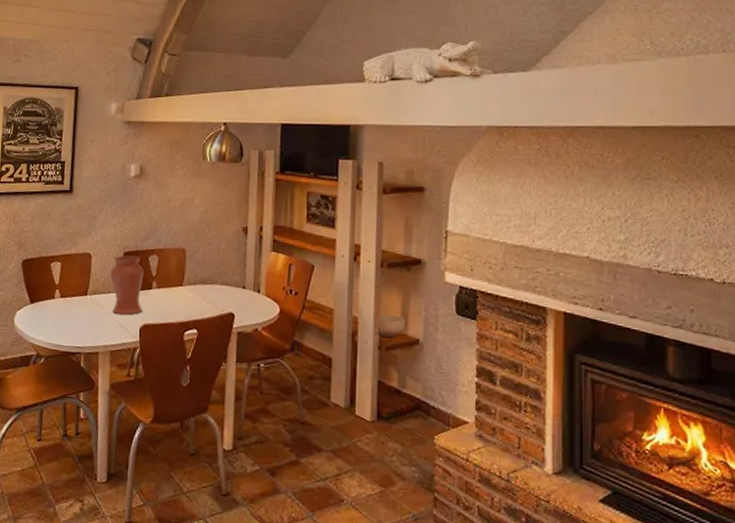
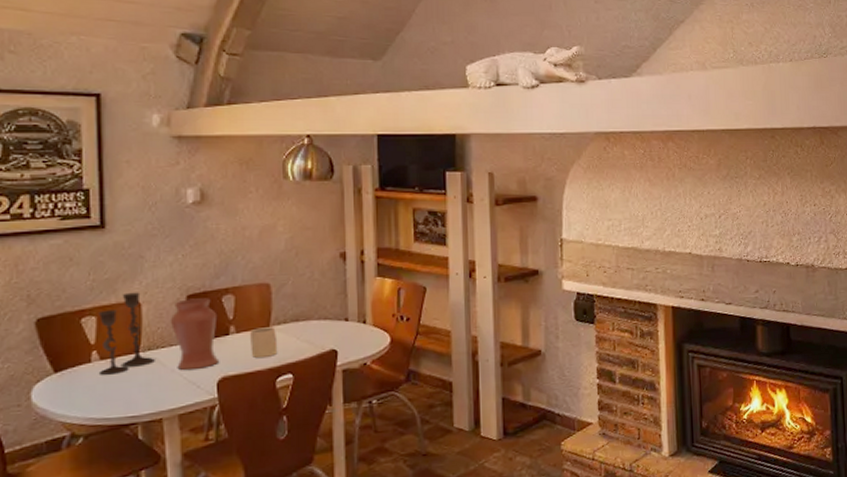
candlestick: none [58,246,97,312] -> present [98,292,155,376]
mug: none [167,286,188,313] -> present [250,327,278,359]
bowl: present [374,315,406,338] -> none [495,329,527,353]

